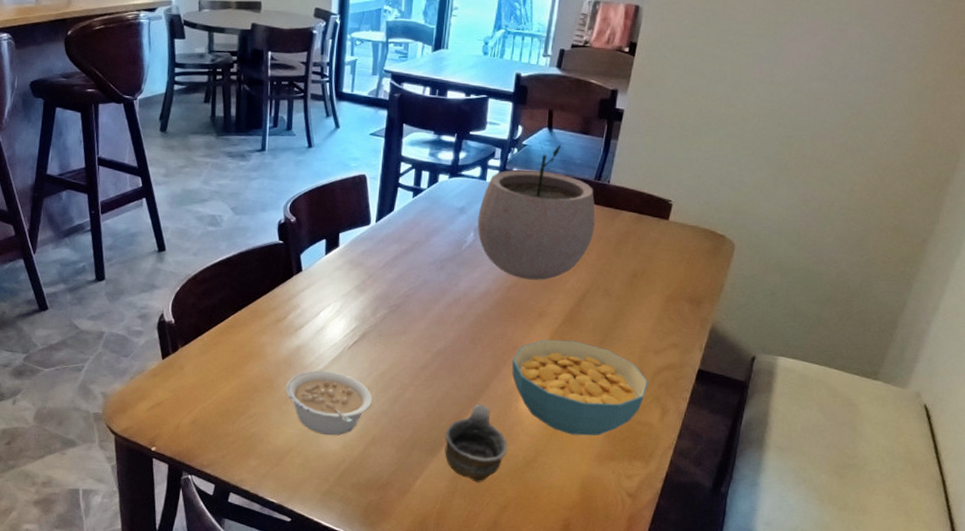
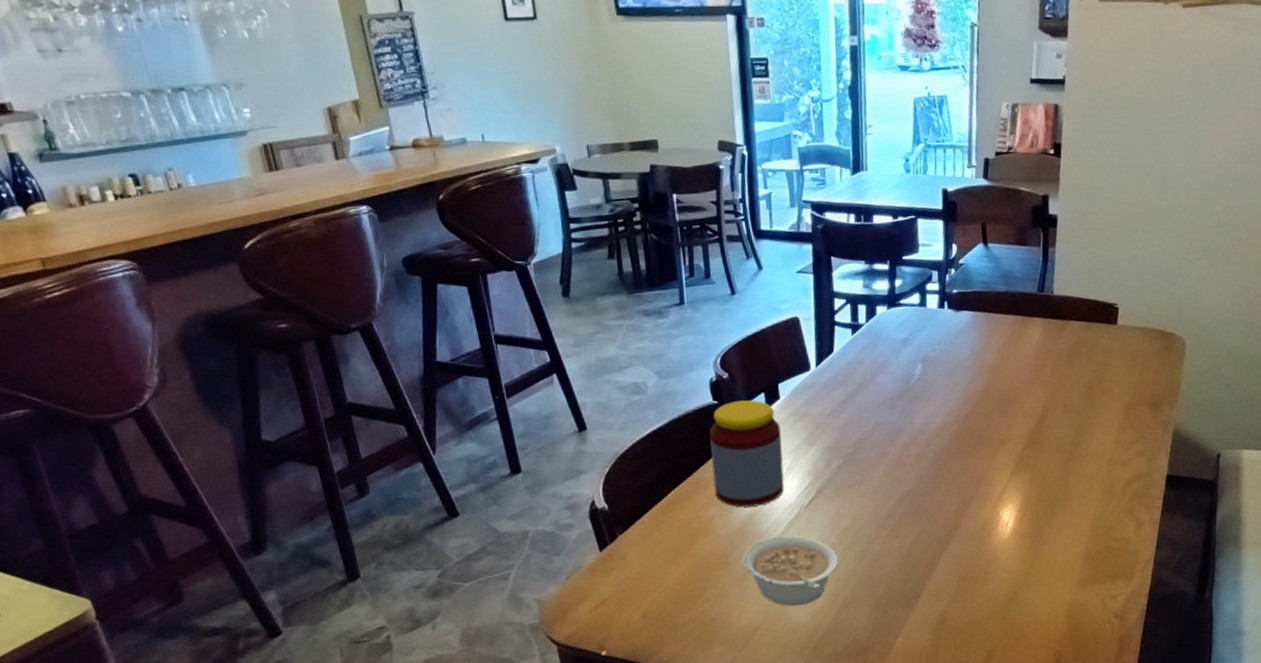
jar: none [269,243,336,341] -> present [710,400,785,508]
cup: present [444,404,507,483] -> none [920,546,987,630]
plant pot: present [477,142,596,280] -> none [923,259,1045,407]
cereal bowl: present [512,340,649,436] -> none [979,464,1120,564]

